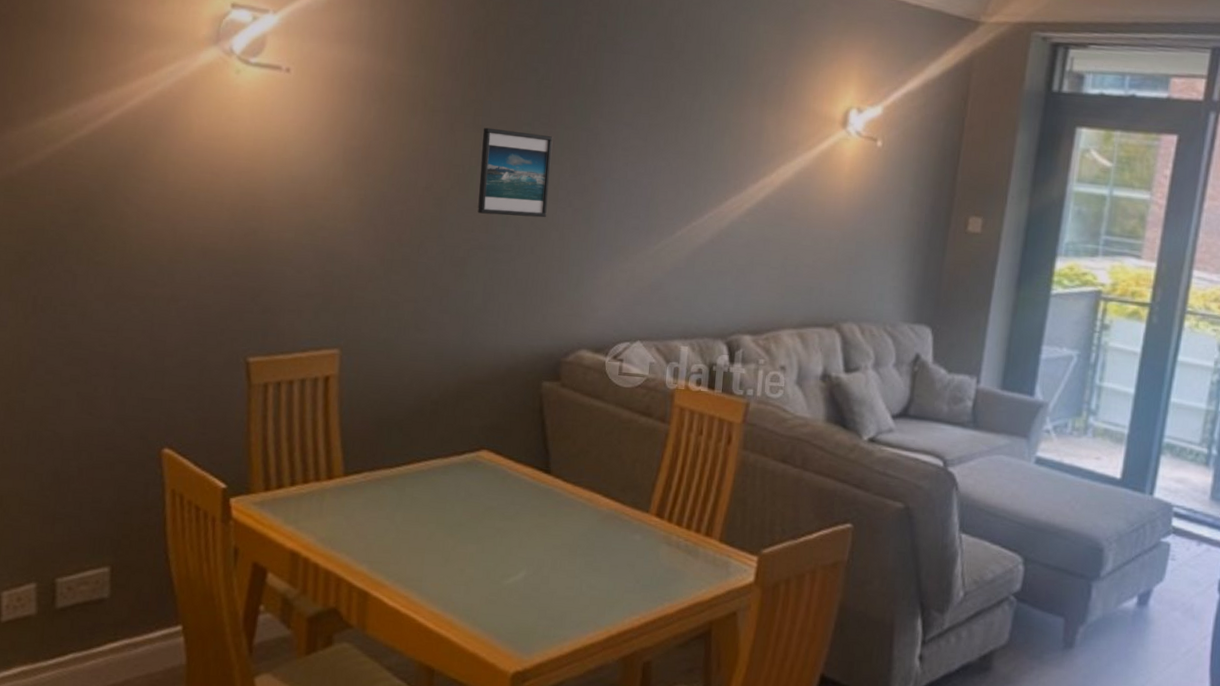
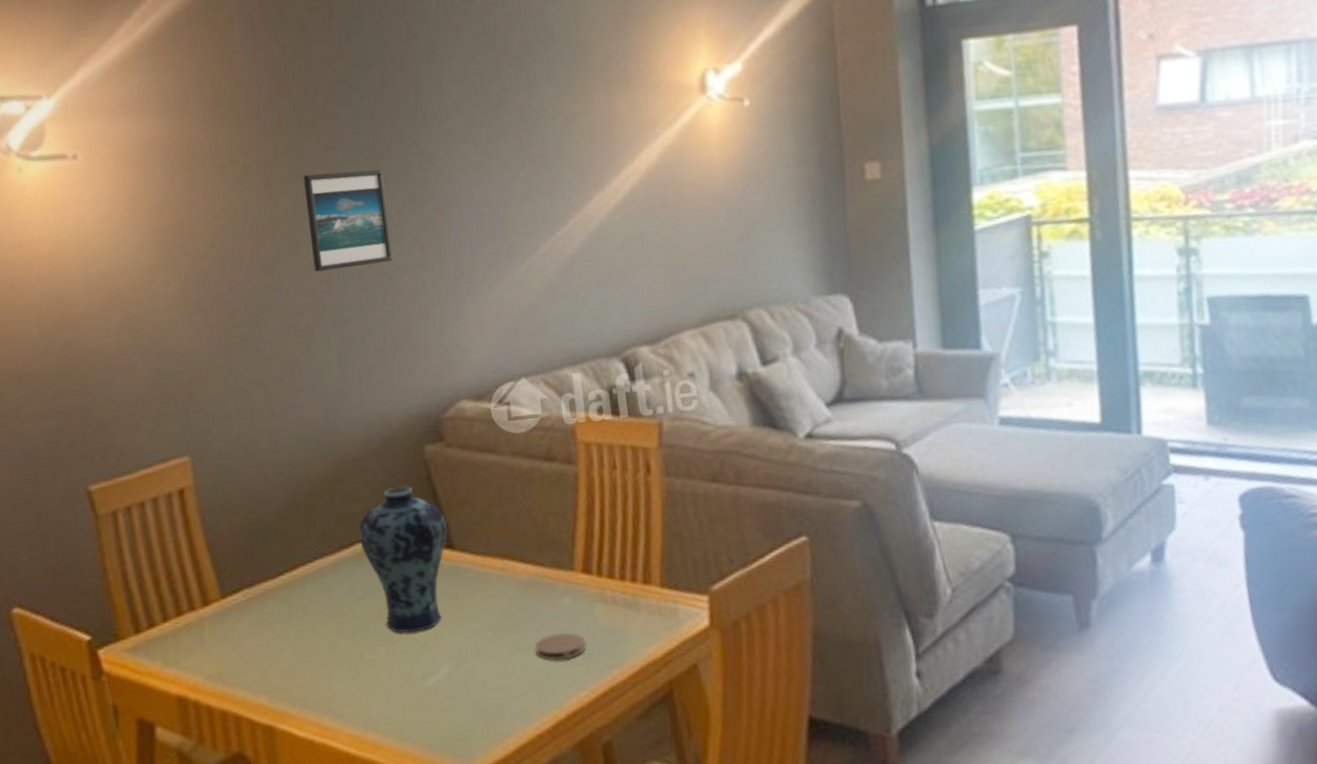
vase: none [470,412,549,538] -> present [358,485,448,634]
coaster: none [602,562,646,586] -> present [535,633,586,661]

